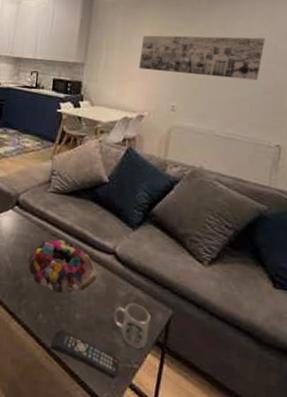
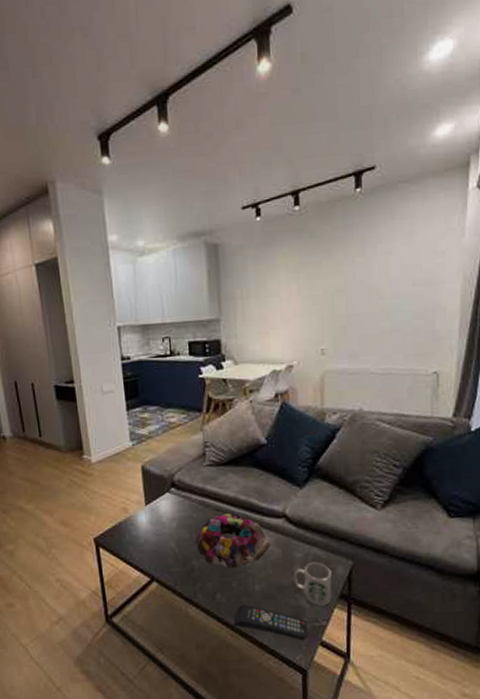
wall art: present [139,35,265,81] -> none [278,259,409,315]

